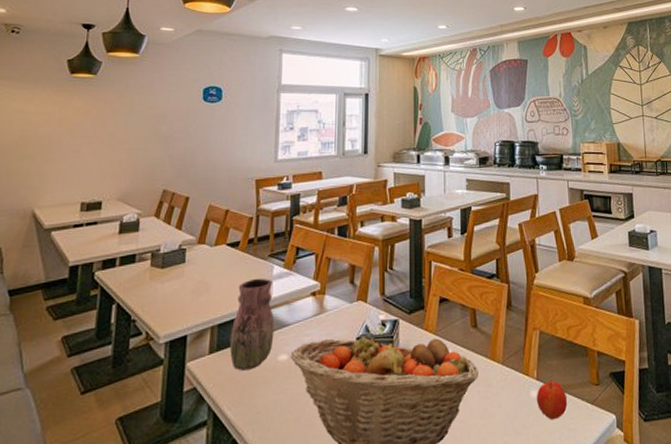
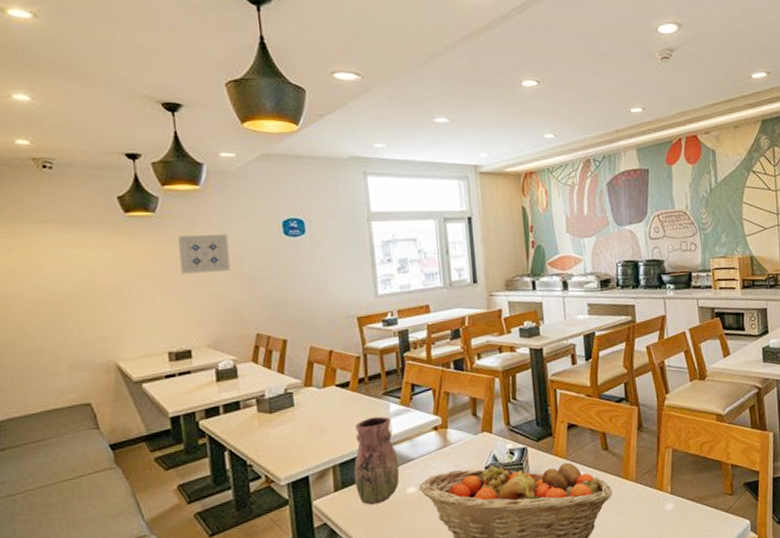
wall art: none [107,96,154,131] -> present [178,234,231,275]
apple: present [536,381,568,420] -> none [671,494,703,529]

